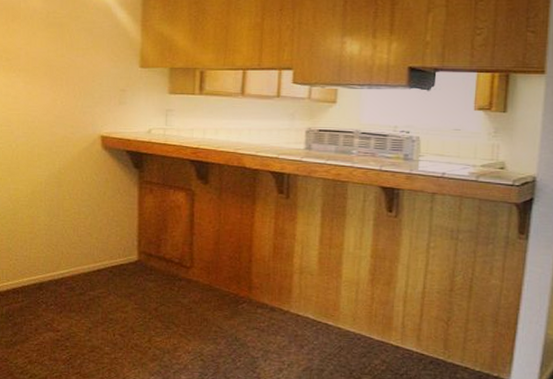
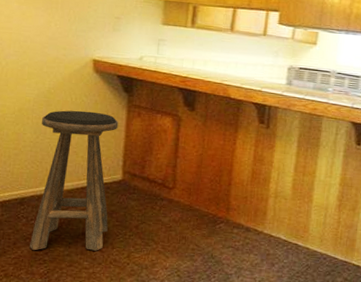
stool: none [51,190,131,336] -> present [30,110,119,251]

